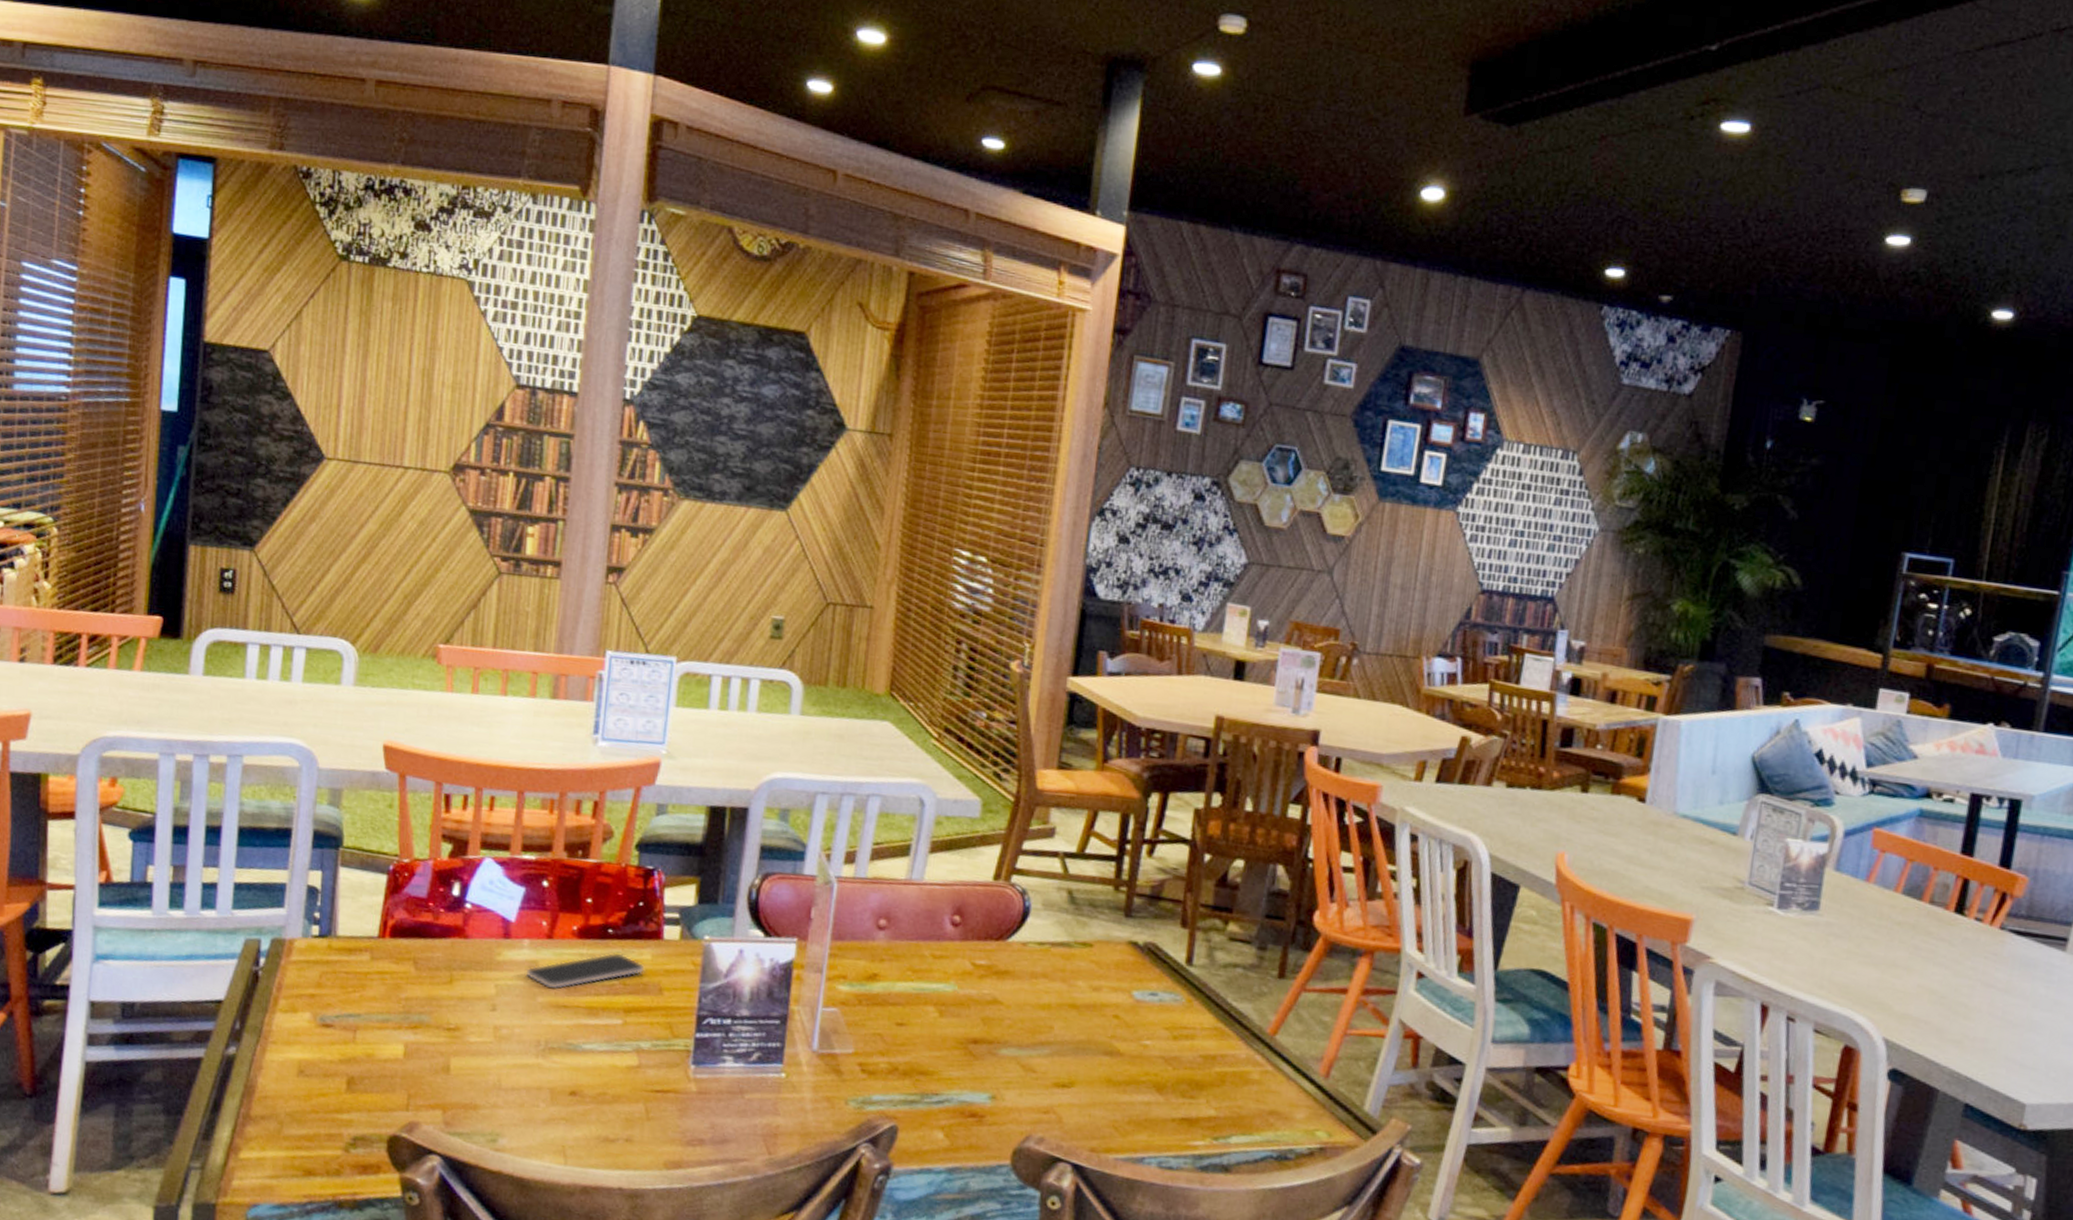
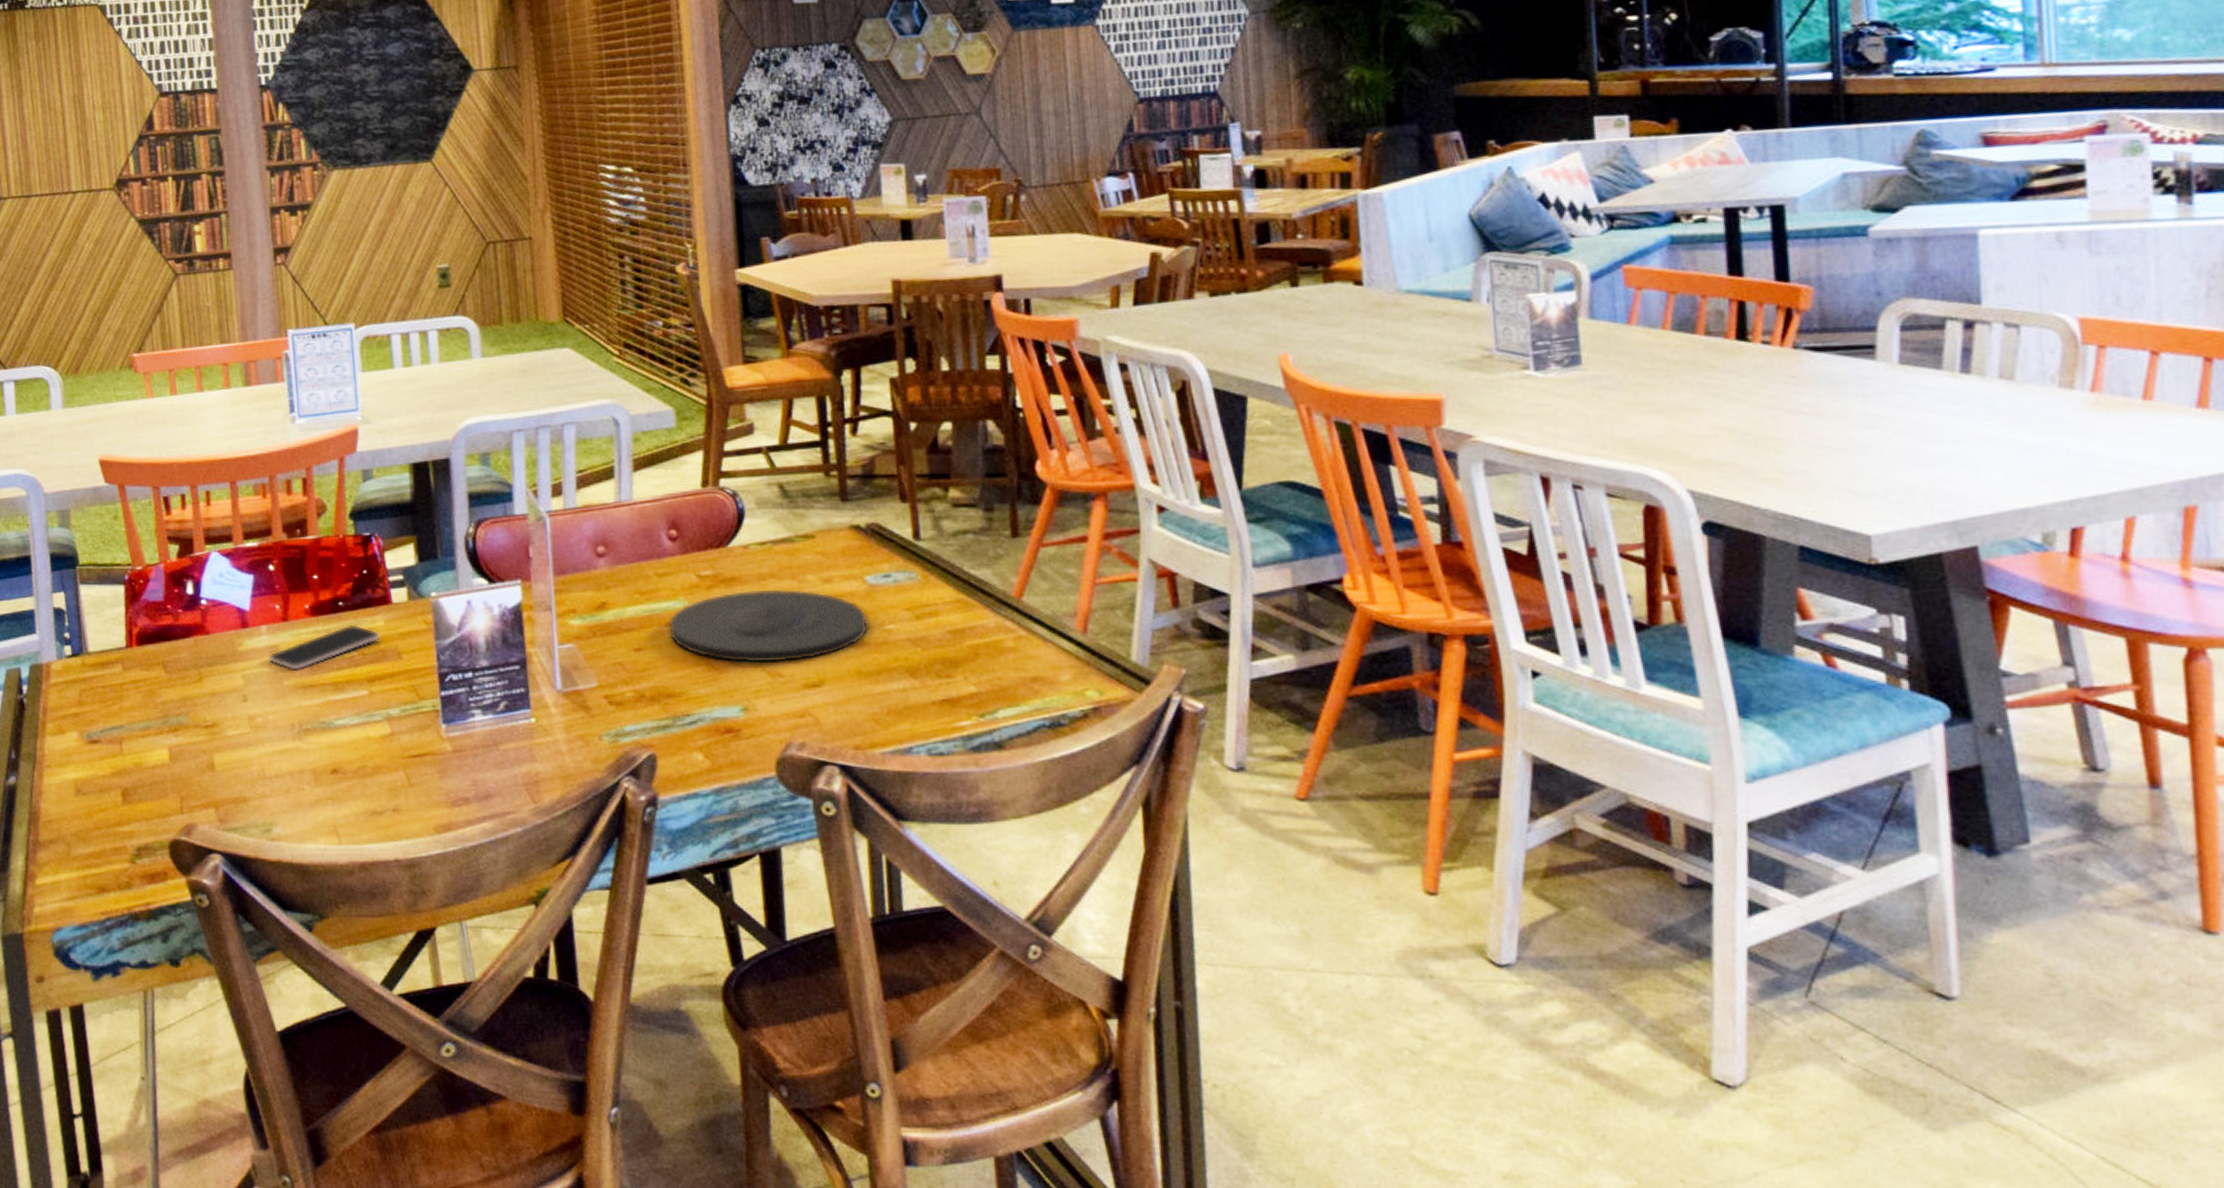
plate: none [934,984,1127,1061] -> present [668,589,868,663]

